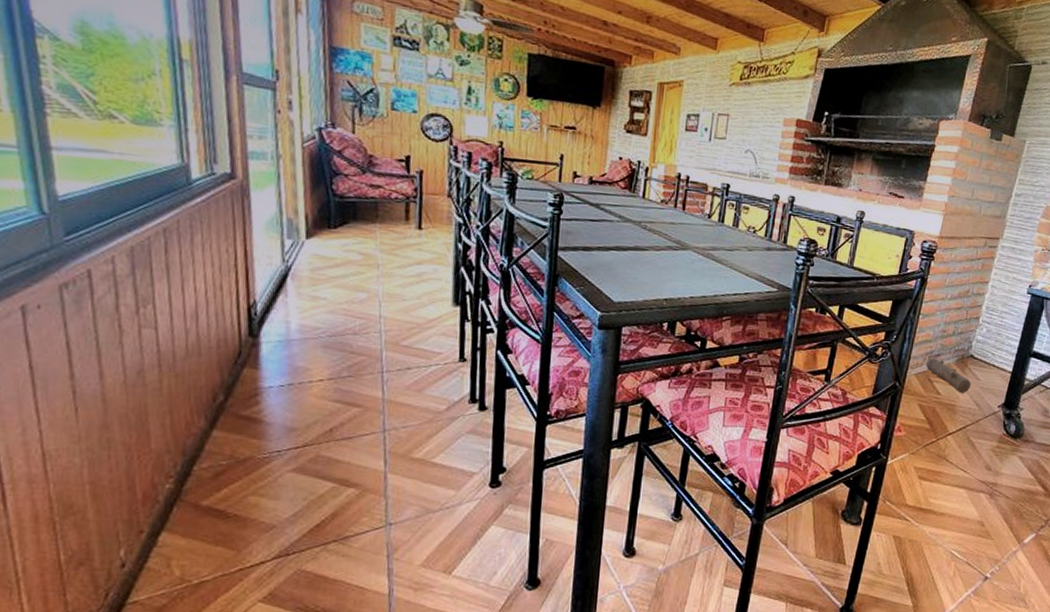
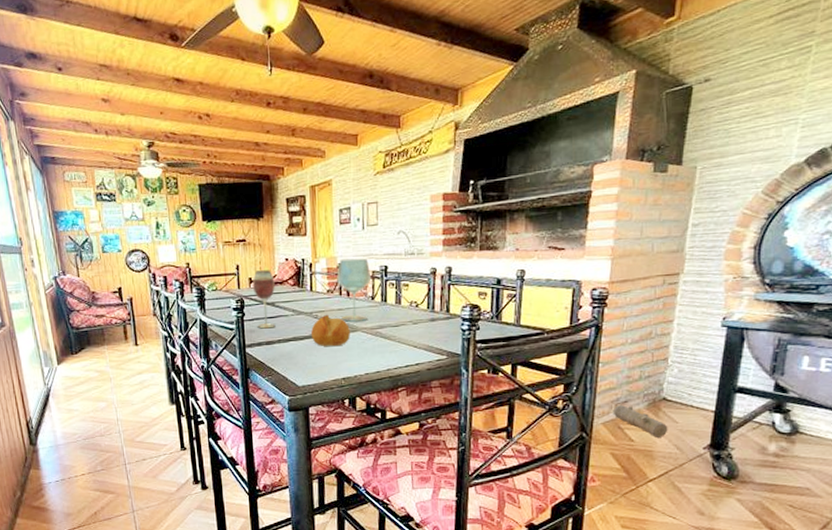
wineglass: none [575,165,603,233] -> present [252,270,276,329]
bread roll: none [636,226,681,263] -> present [310,314,351,347]
wine glass: none [672,168,712,240] -> present [337,258,372,322]

